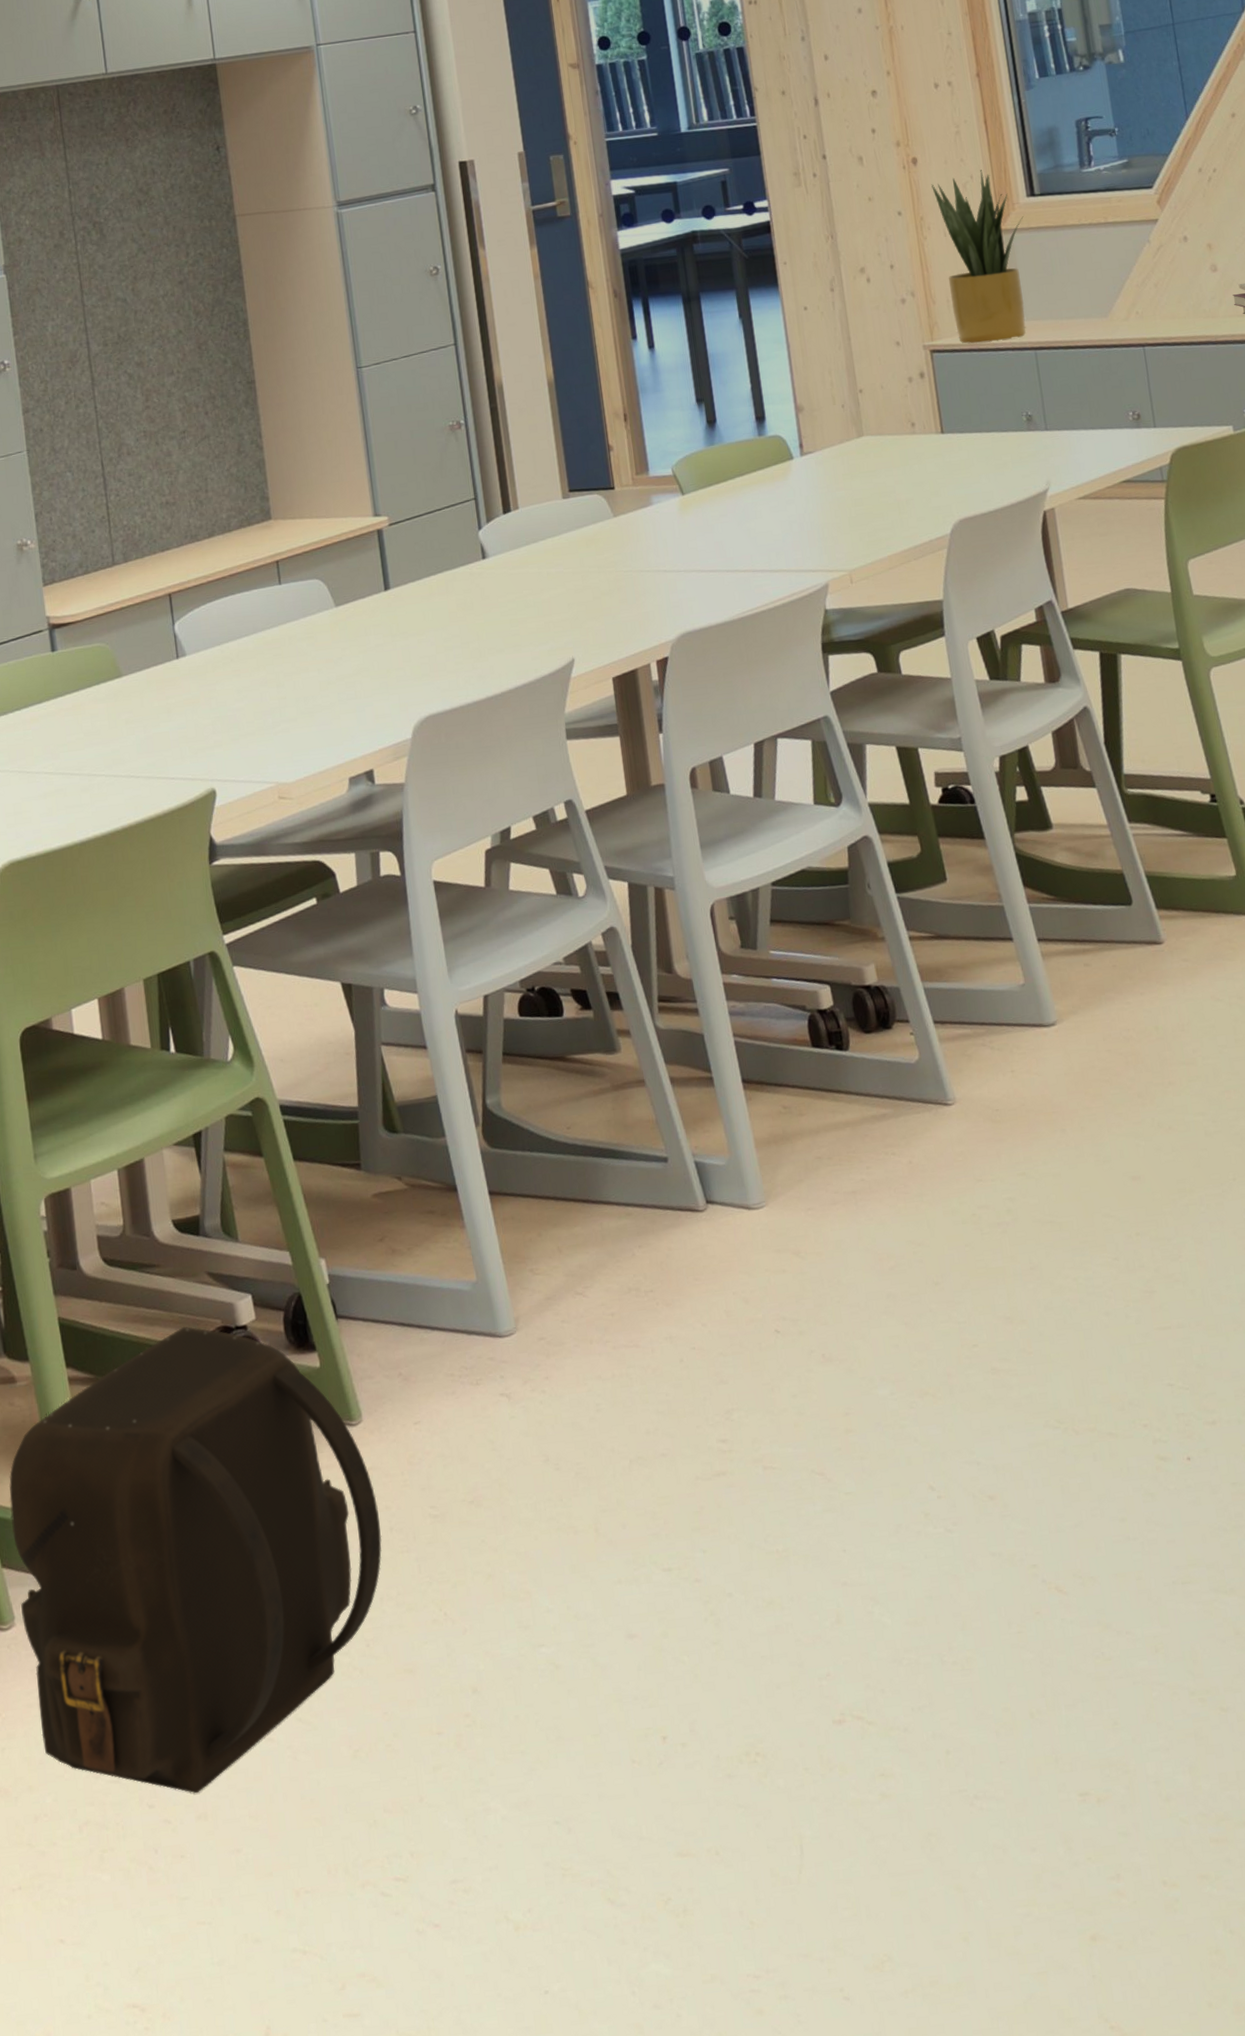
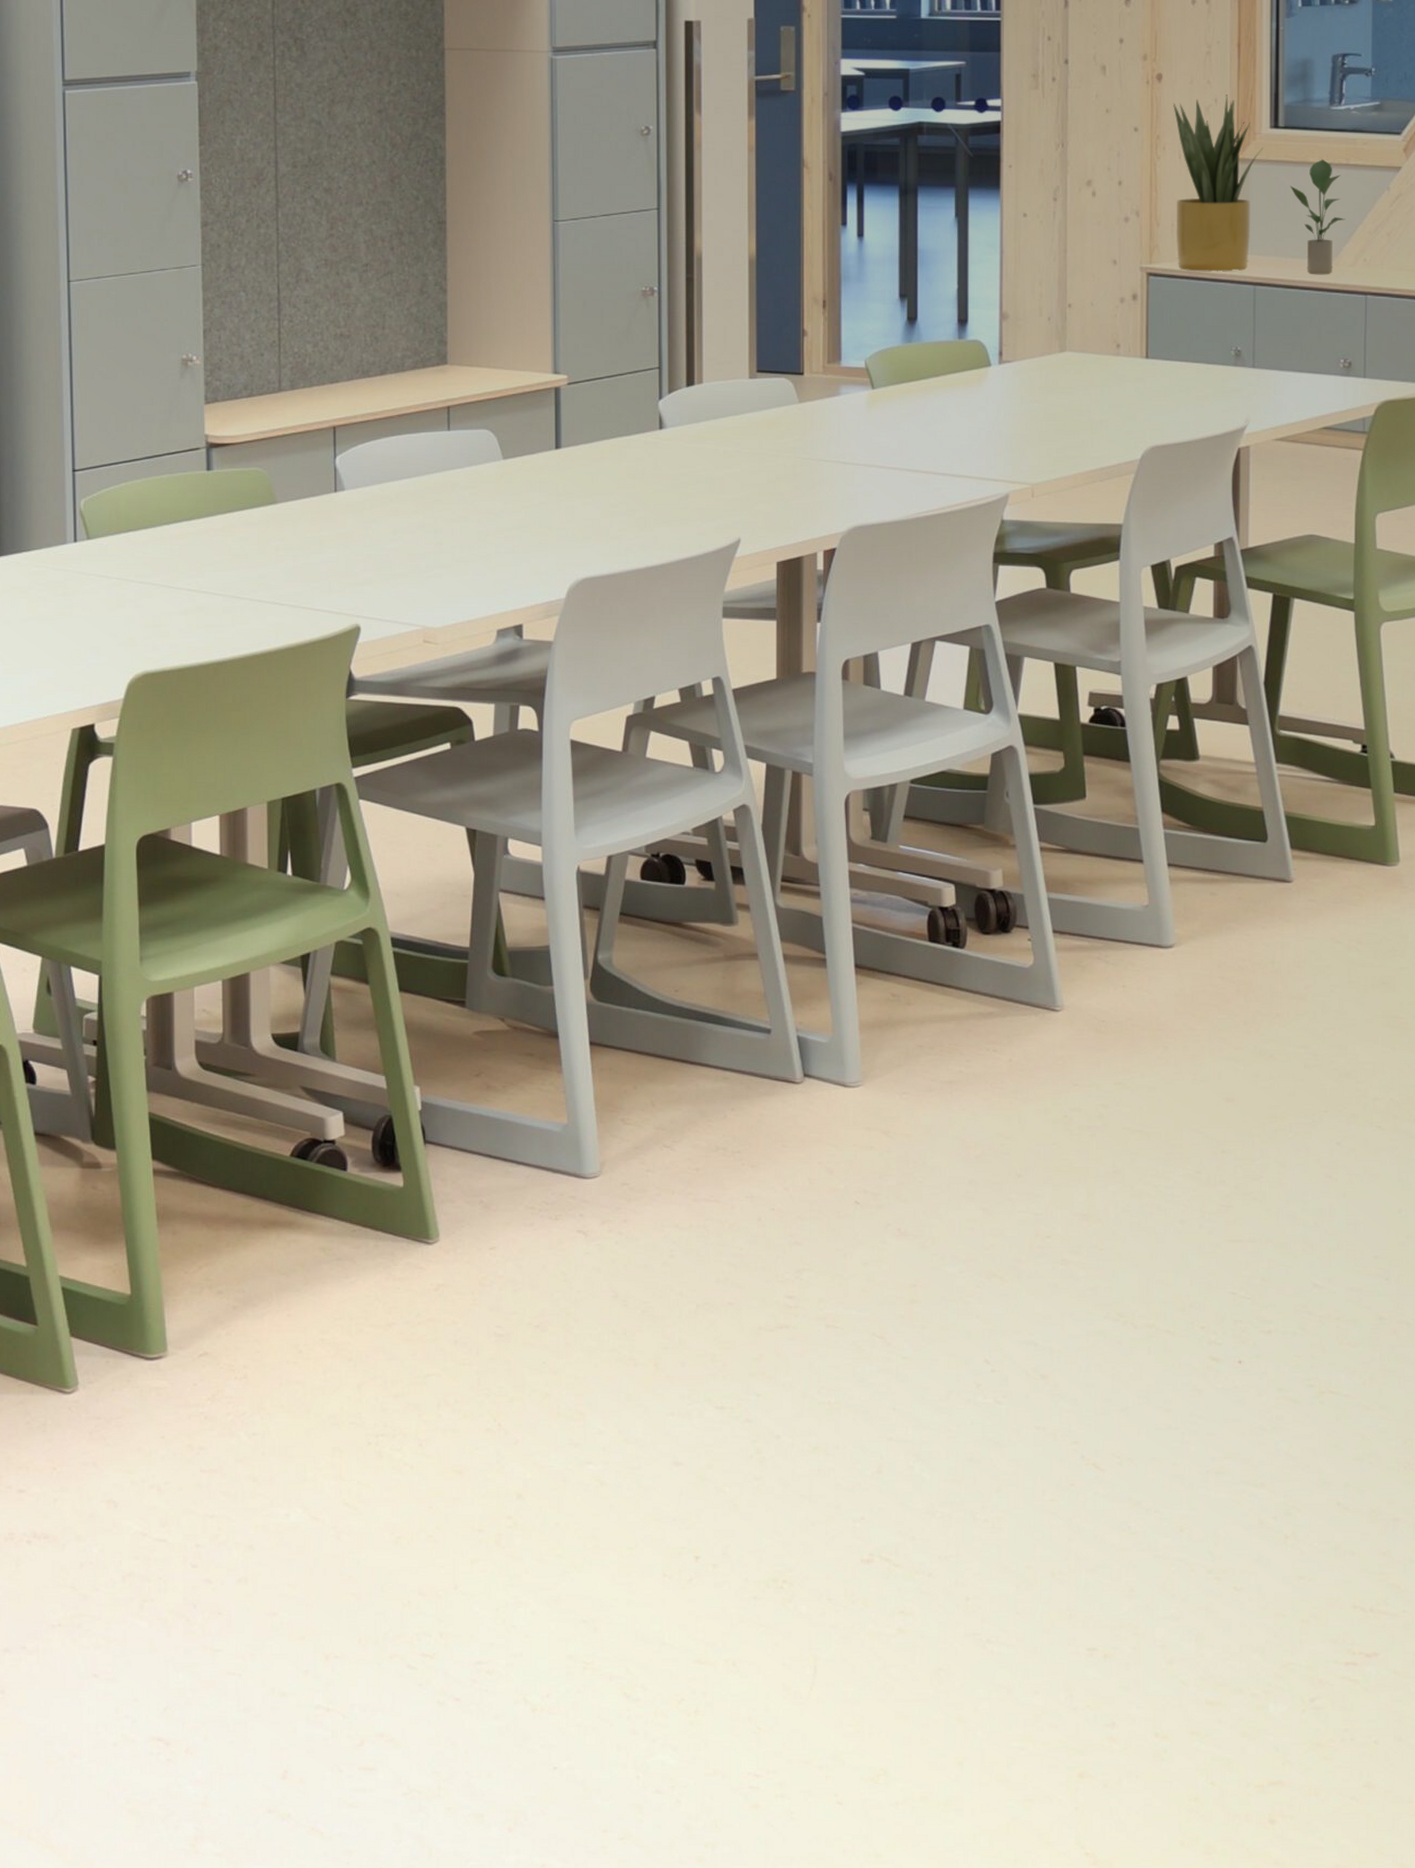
backpack: present [8,1326,382,1794] -> none [84,1134,446,1559]
potted plant: none [1054,220,1113,334] -> present [1289,159,1346,275]

